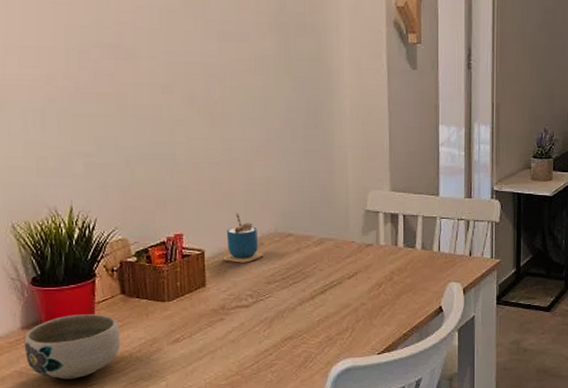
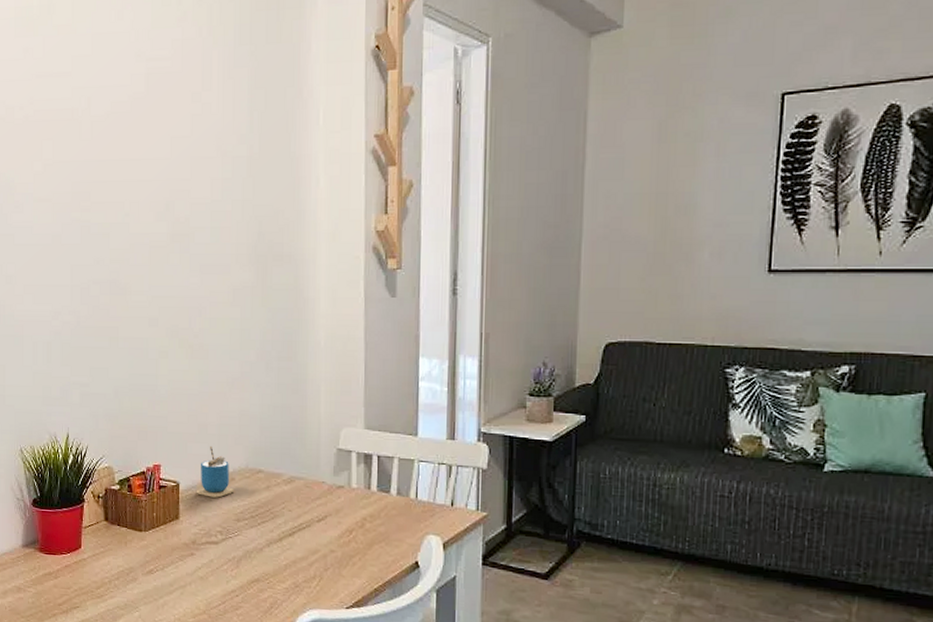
bowl: present [24,314,121,380] -> none [23,537,102,600]

